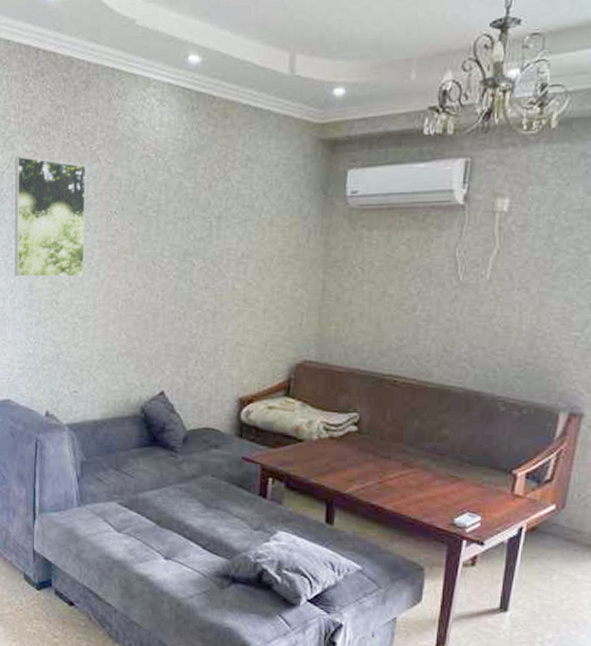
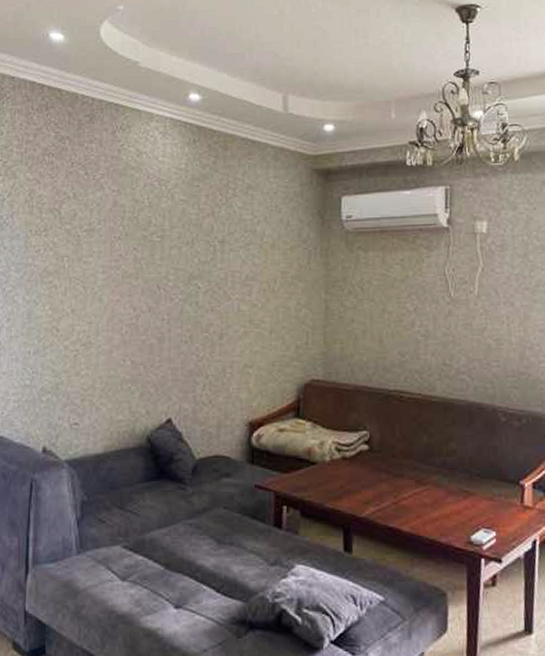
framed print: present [14,156,86,277] -> none [12,184,90,304]

